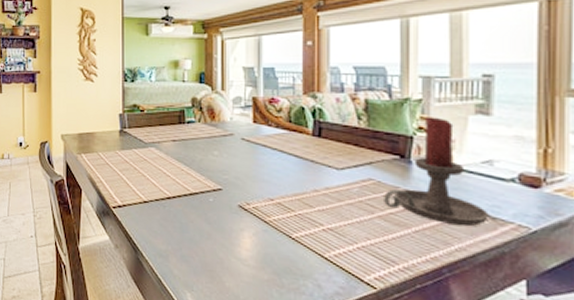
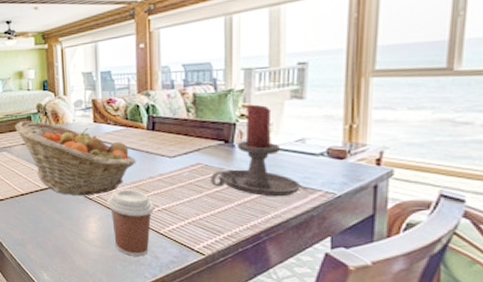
fruit basket: none [165,114,299,206] -> present [14,120,136,196]
coffee cup: none [265,201,319,284] -> present [107,189,155,256]

